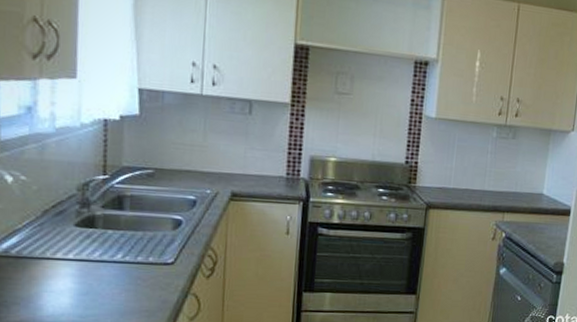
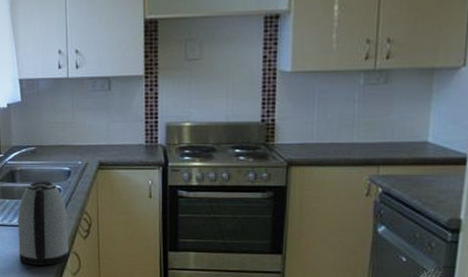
kettle: none [120,209,189,310] -> present [17,181,70,266]

